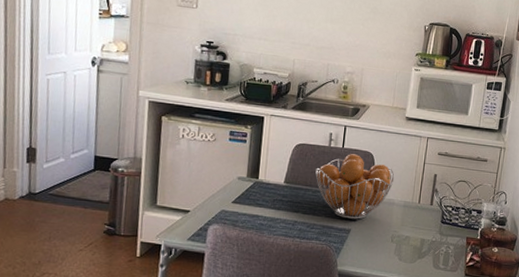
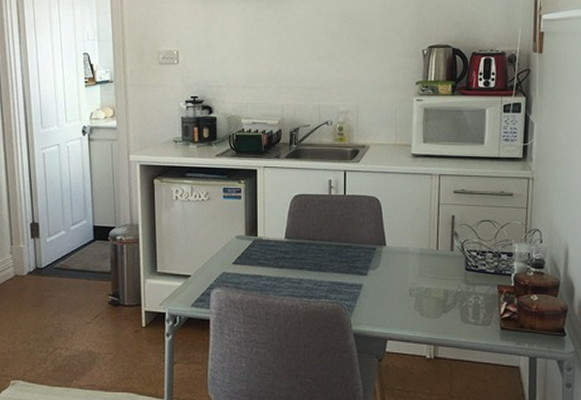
fruit basket: present [315,154,395,220] -> none [318,201,406,273]

